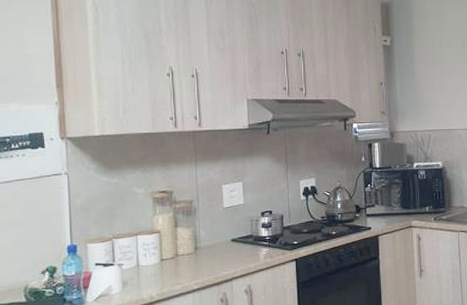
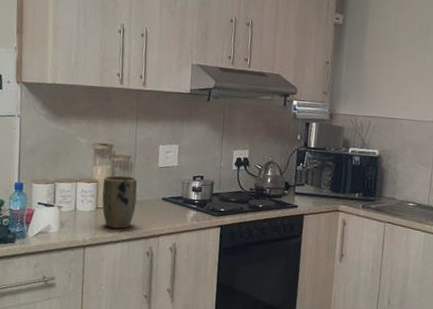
plant pot: none [165,222,204,279] -> present [102,175,138,229]

